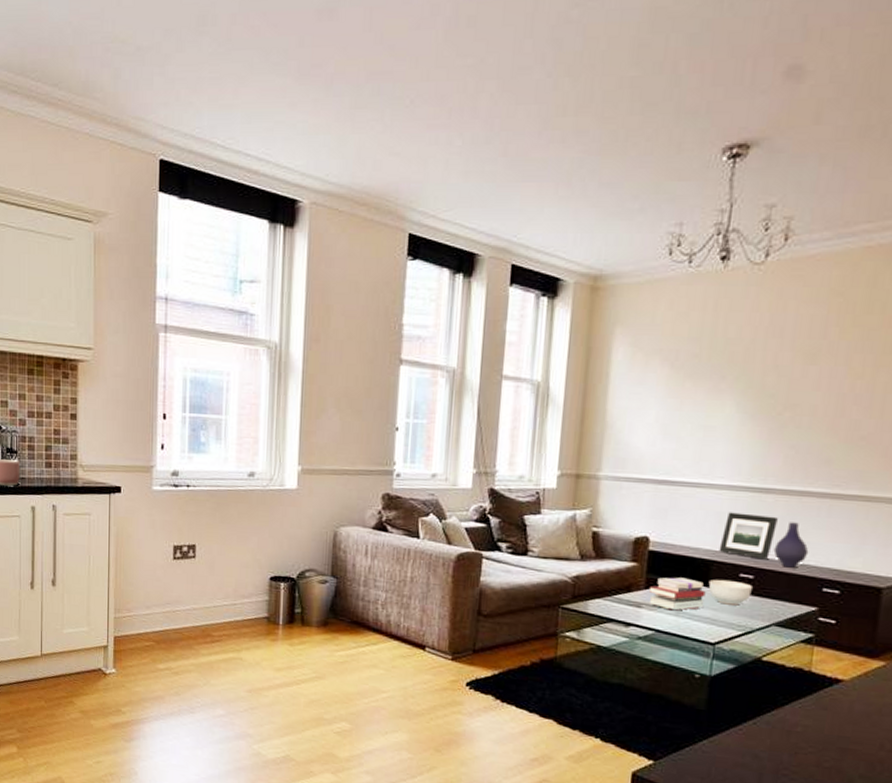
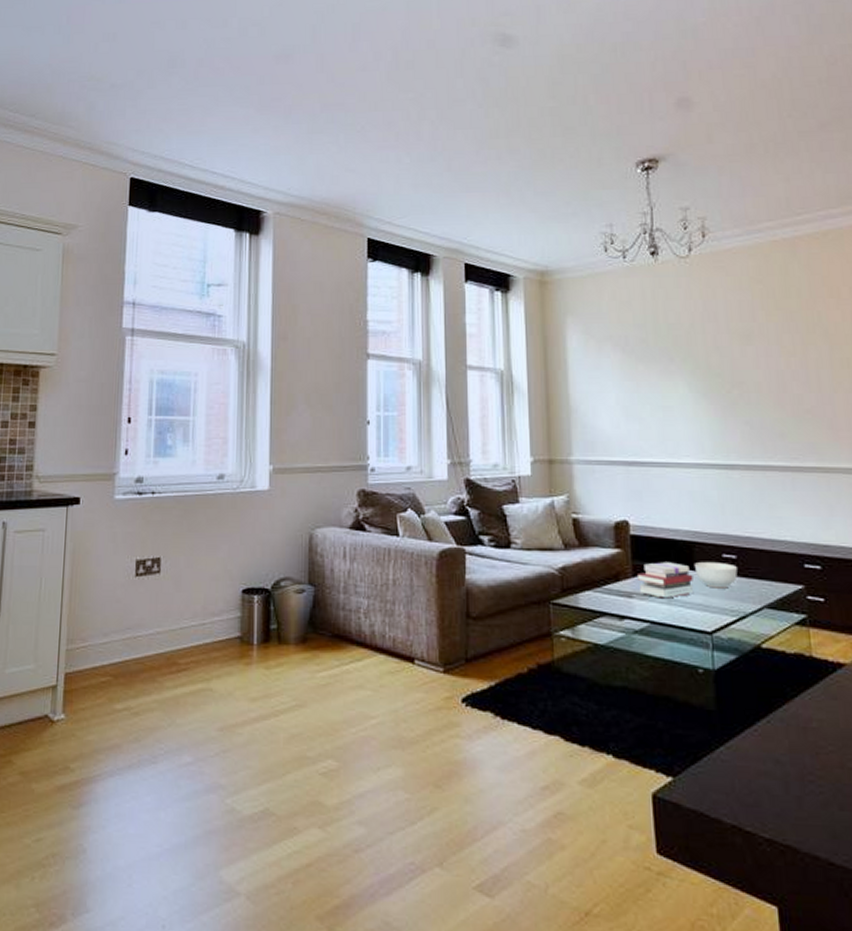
picture frame: present [719,512,778,560] -> none [697,490,748,538]
vase: present [773,522,809,568] -> none [749,497,783,545]

